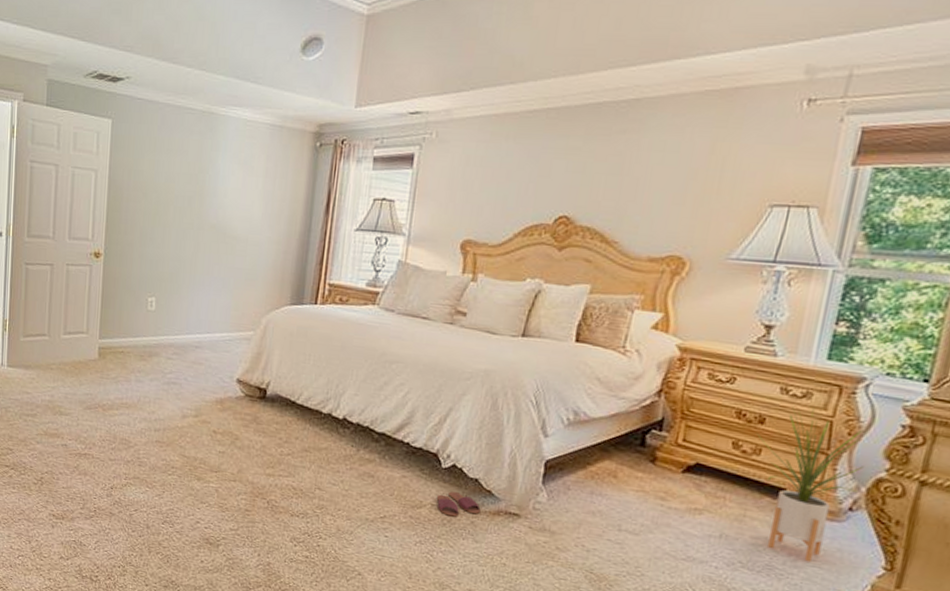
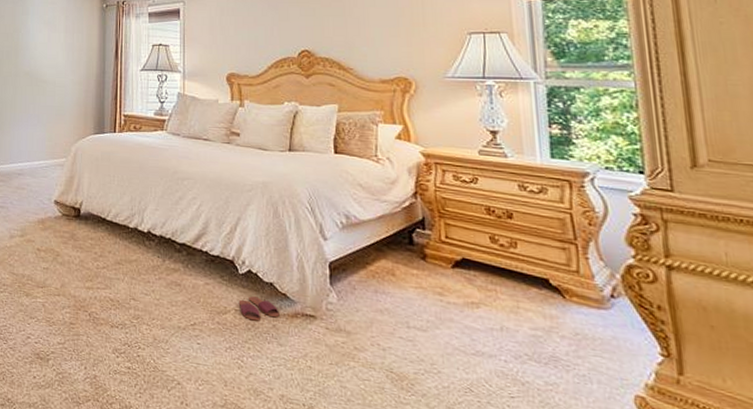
house plant: present [756,405,865,563] -> none [508,200,614,352]

